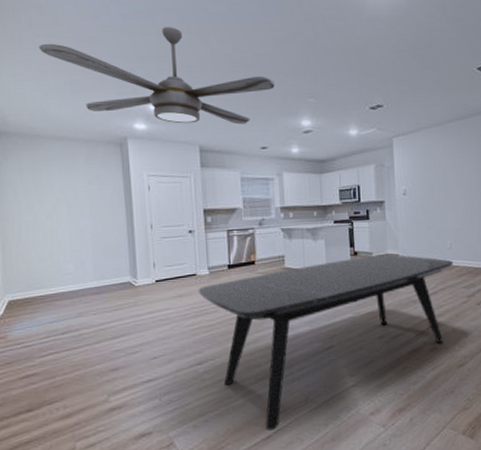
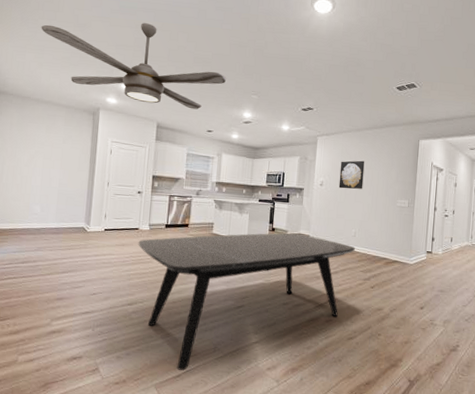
wall art: none [423,159,453,195] -> present [338,160,365,189]

